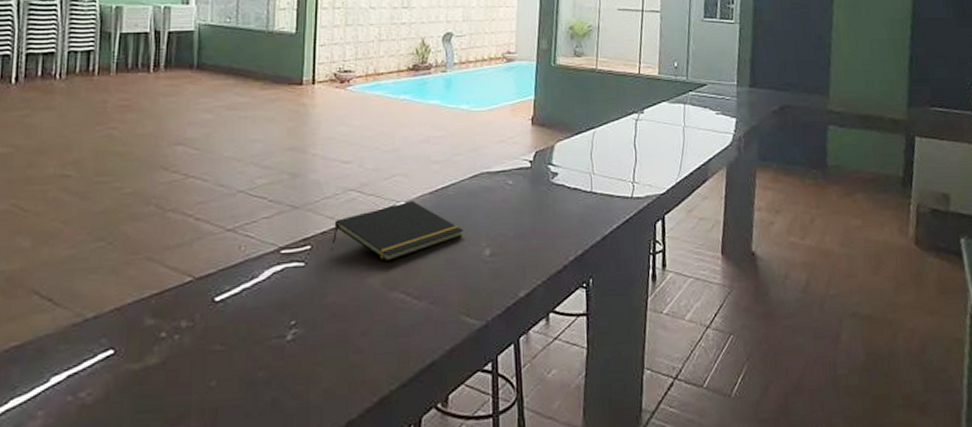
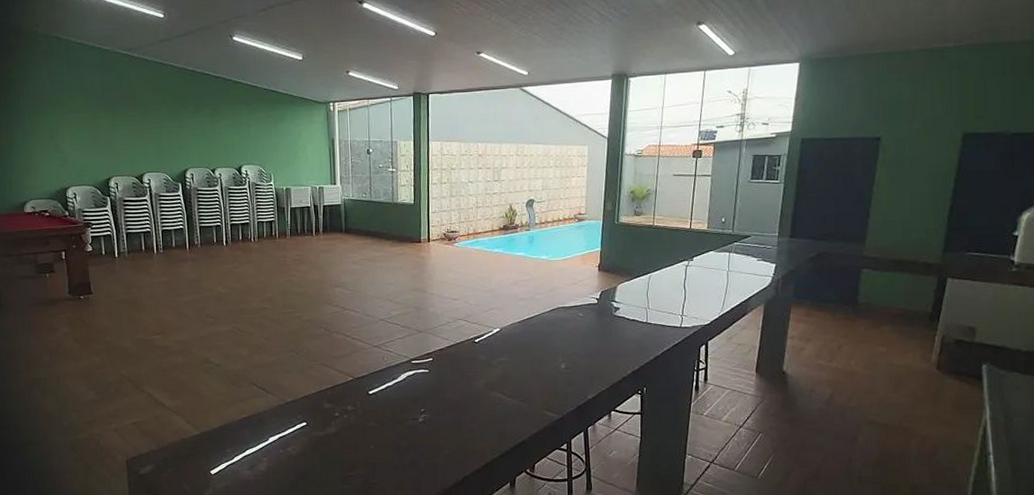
notepad: present [333,200,463,262] -> none [448,327,544,371]

